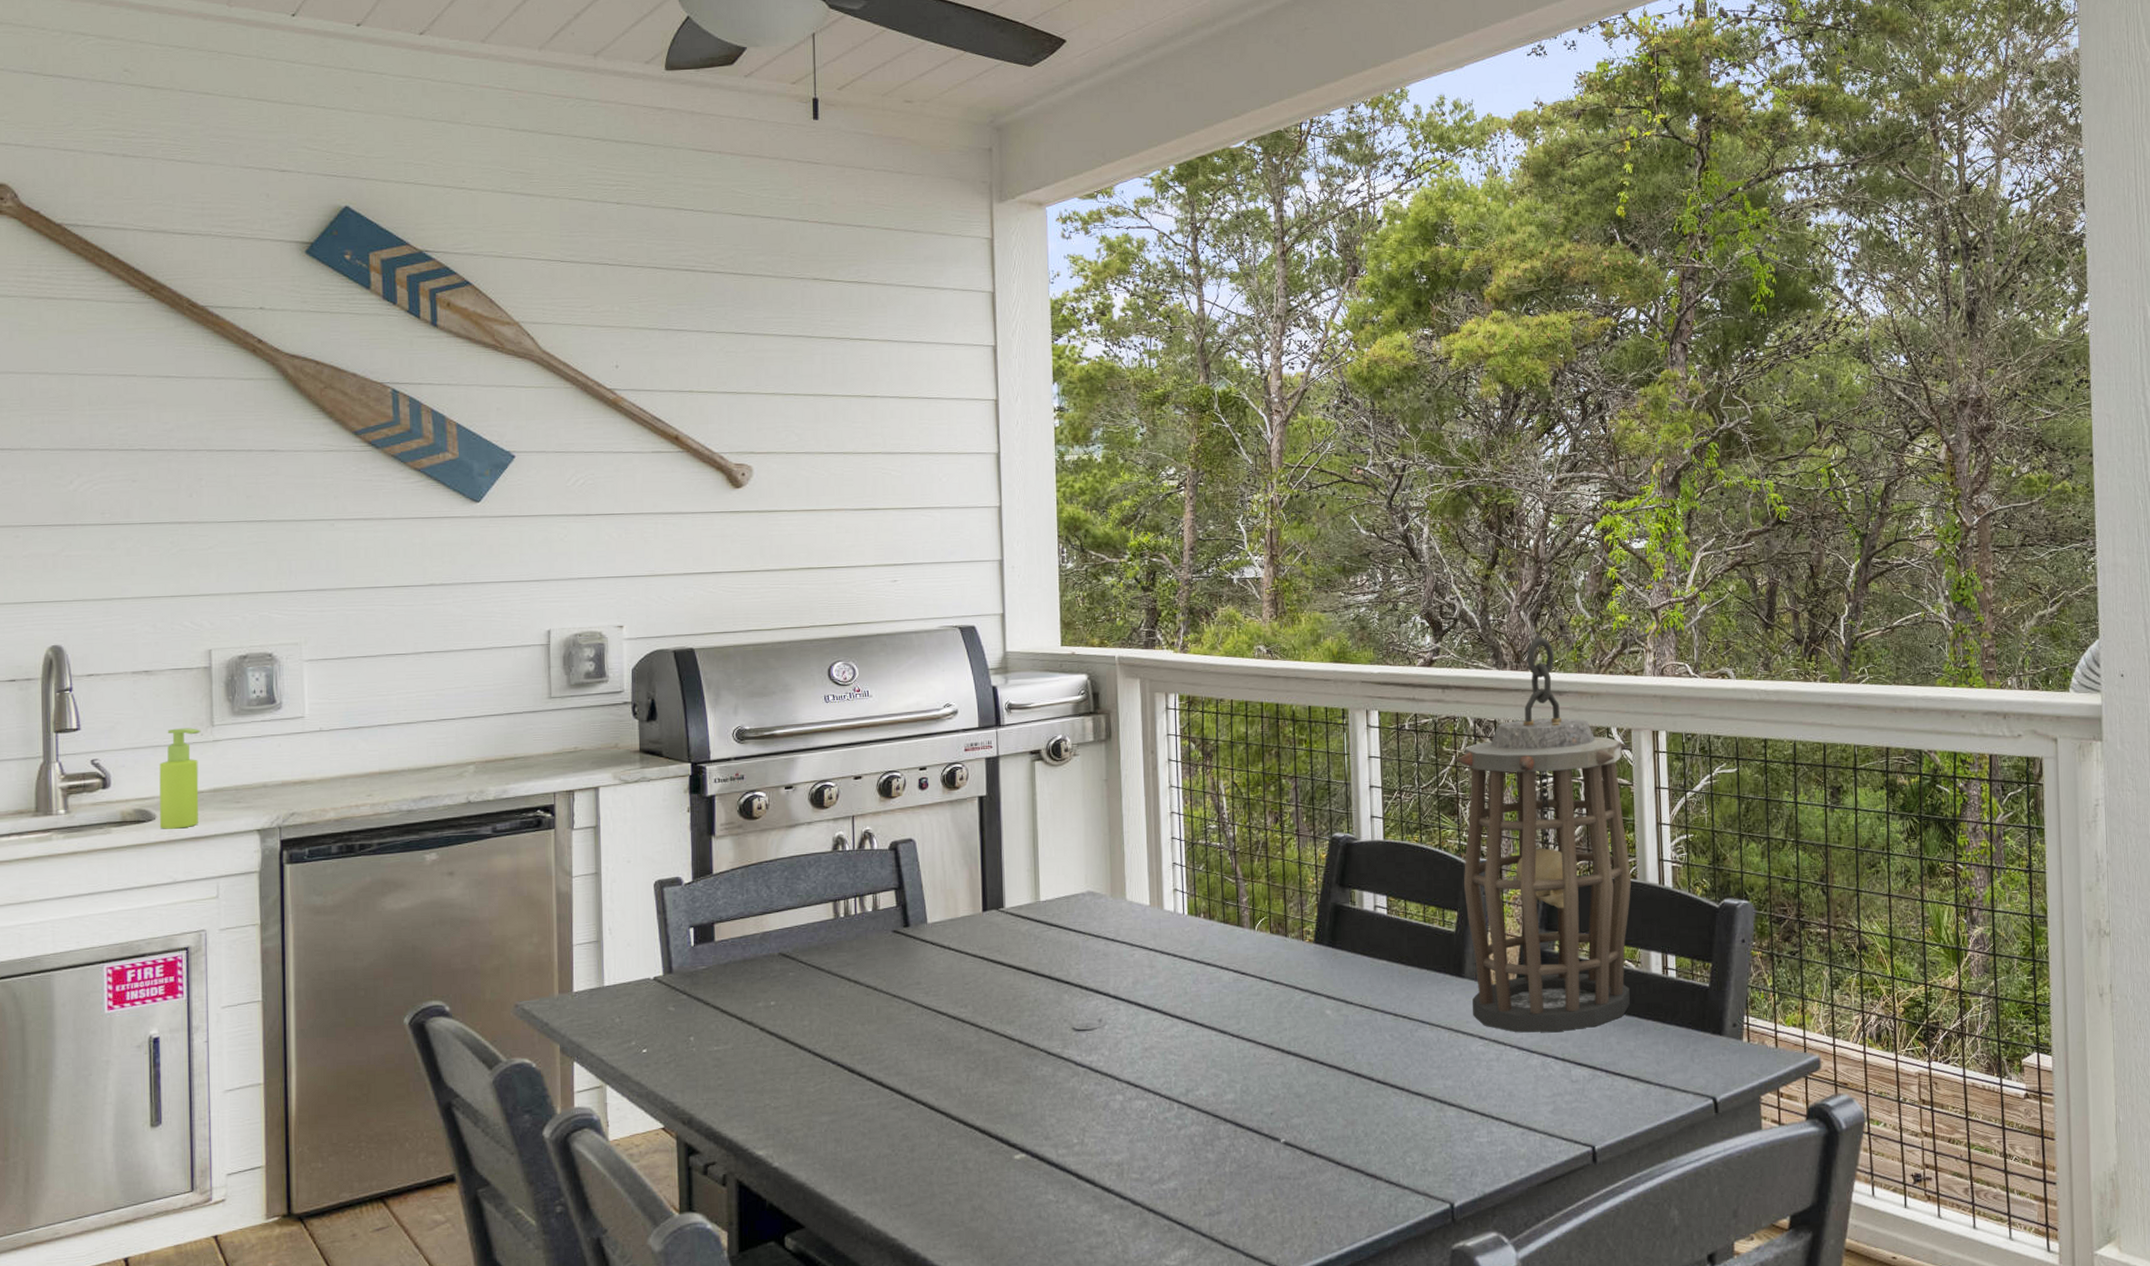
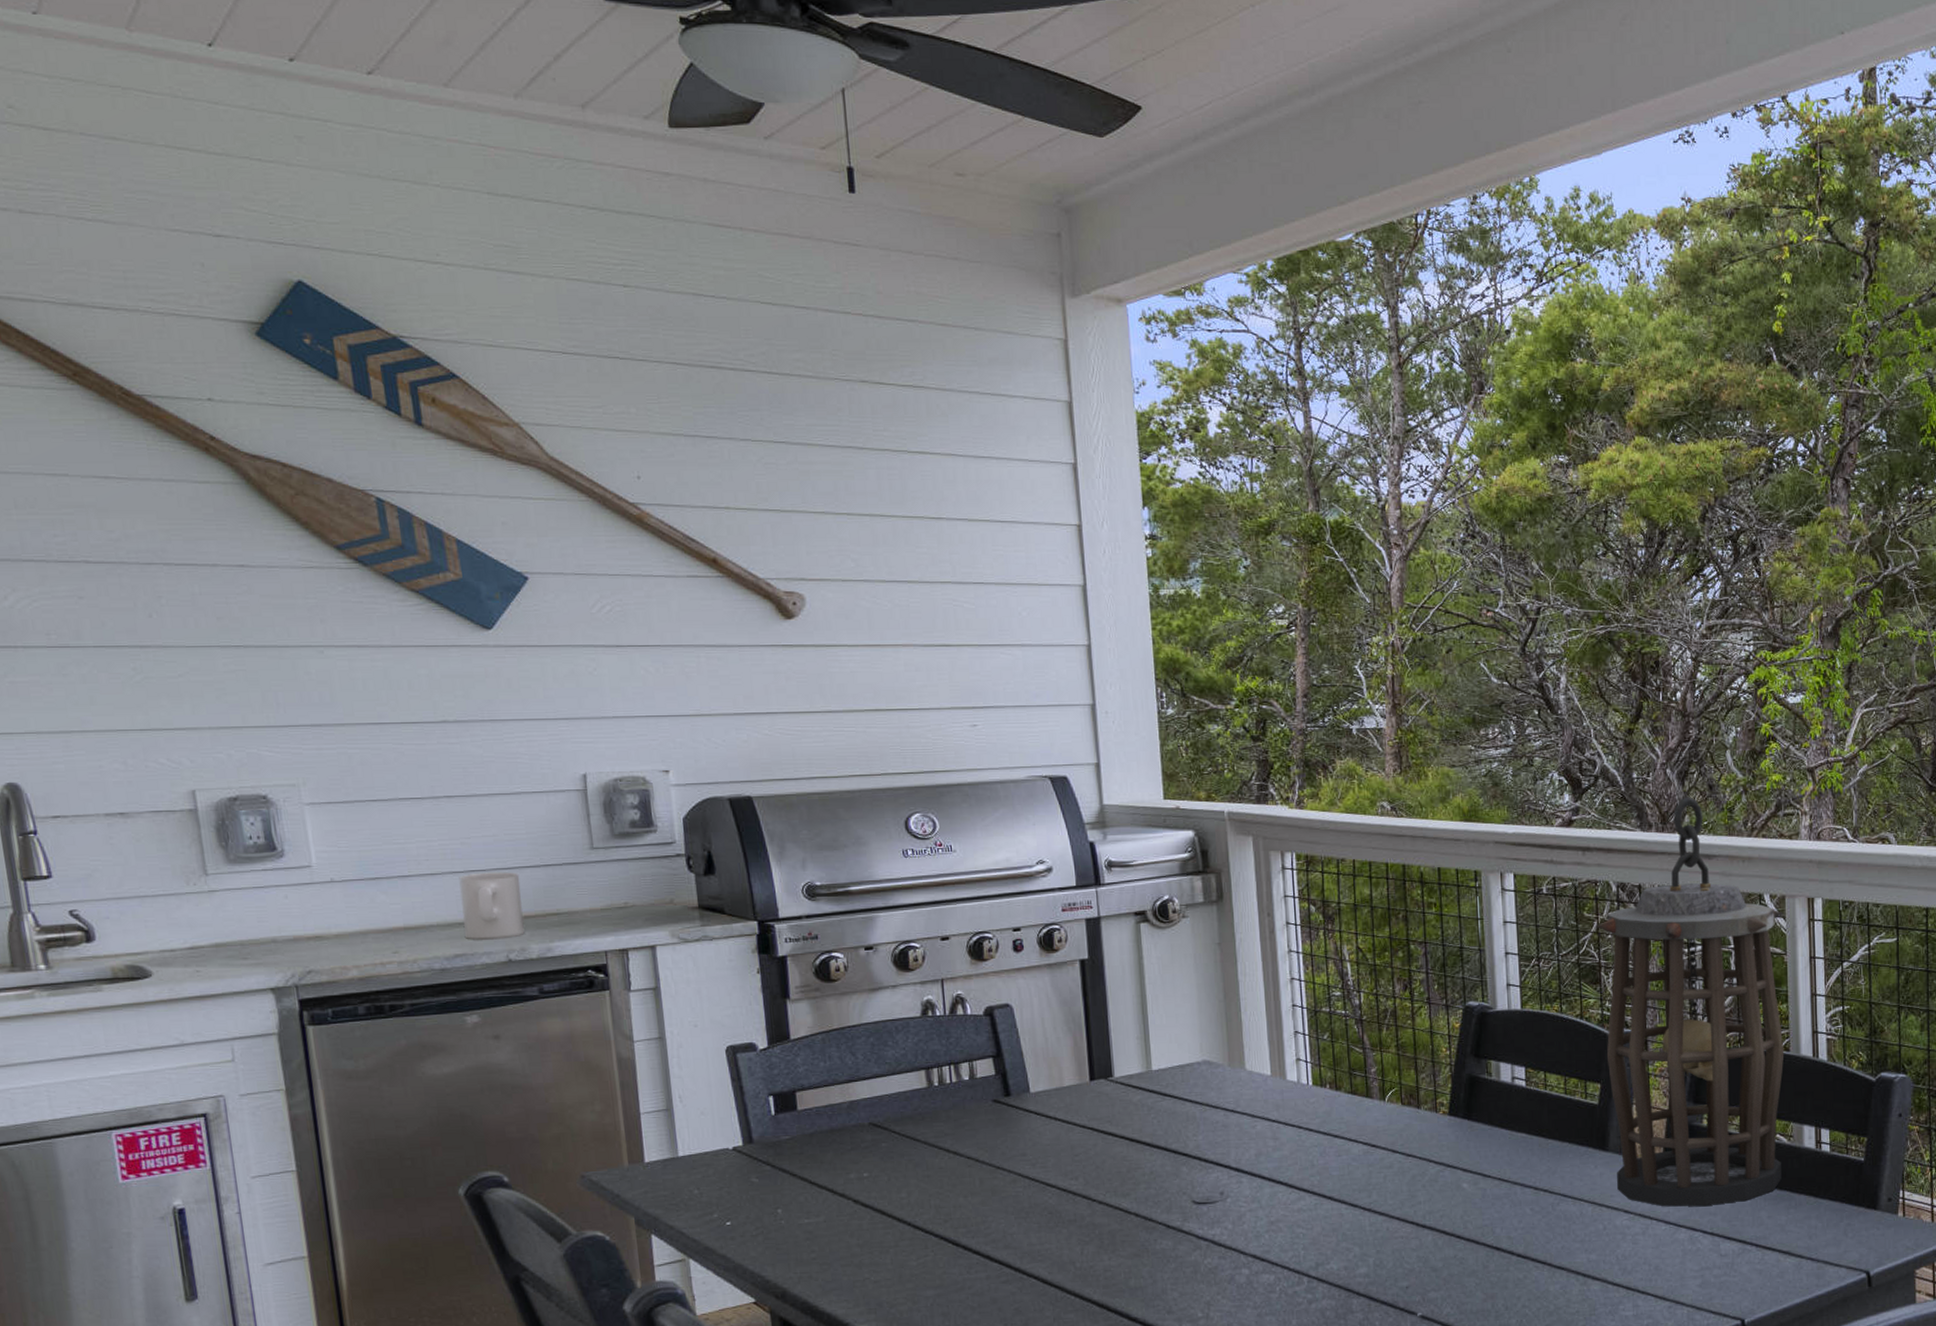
soap dispenser: present [159,728,201,829] -> none [149,876,202,987]
cup: none [431,720,485,783] -> present [459,872,525,940]

